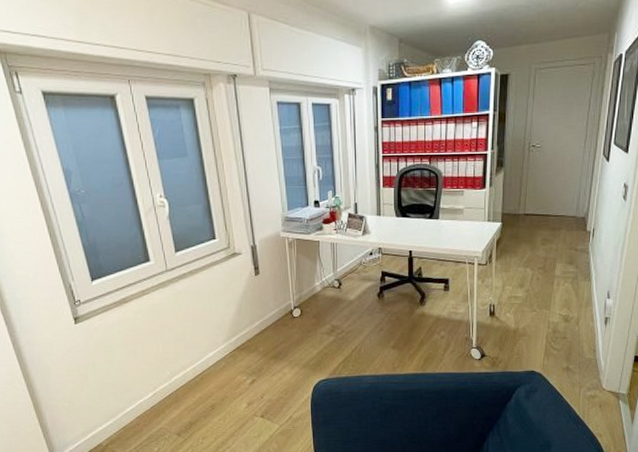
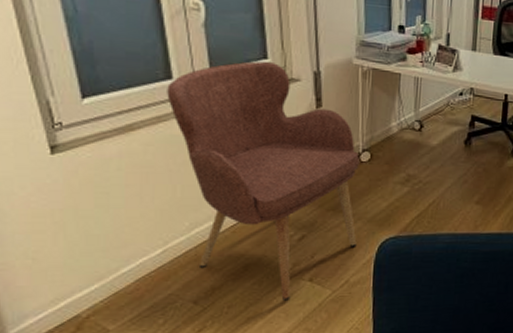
armchair: none [147,242,296,433] -> present [167,61,360,301]

